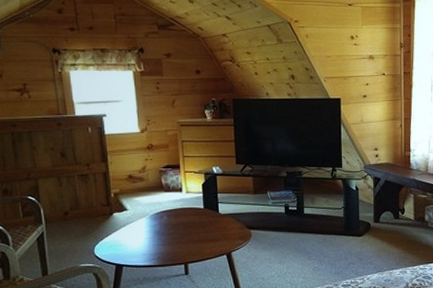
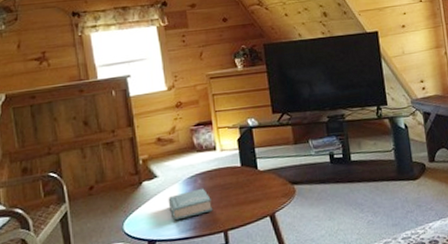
book: none [136,224,175,250] -> present [168,188,212,221]

